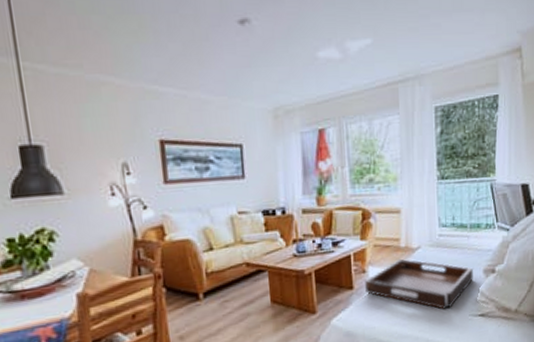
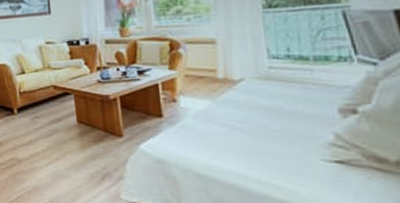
serving tray: present [365,258,473,310] -> none [176,90,323,149]

